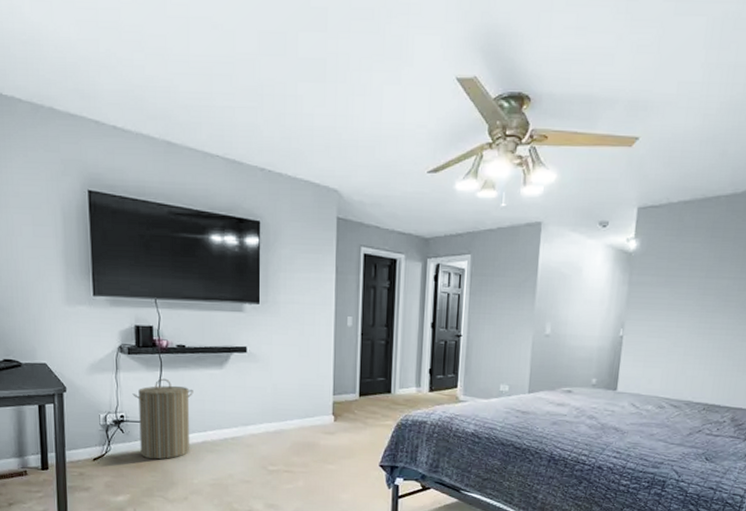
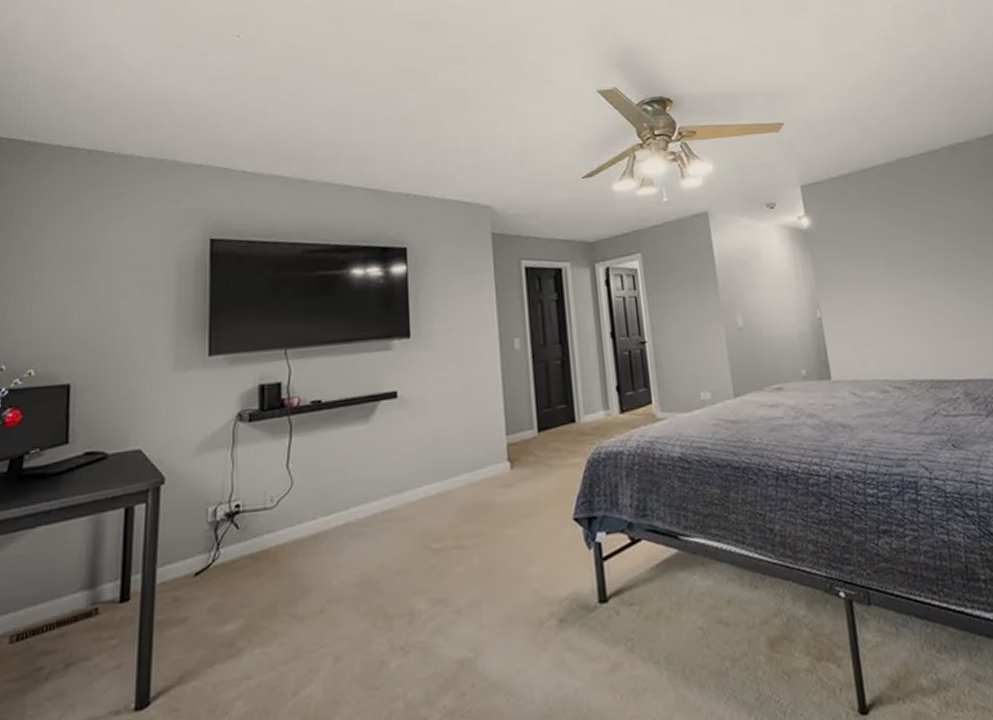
laundry hamper: present [132,378,193,460] -> none [252,446,332,561]

